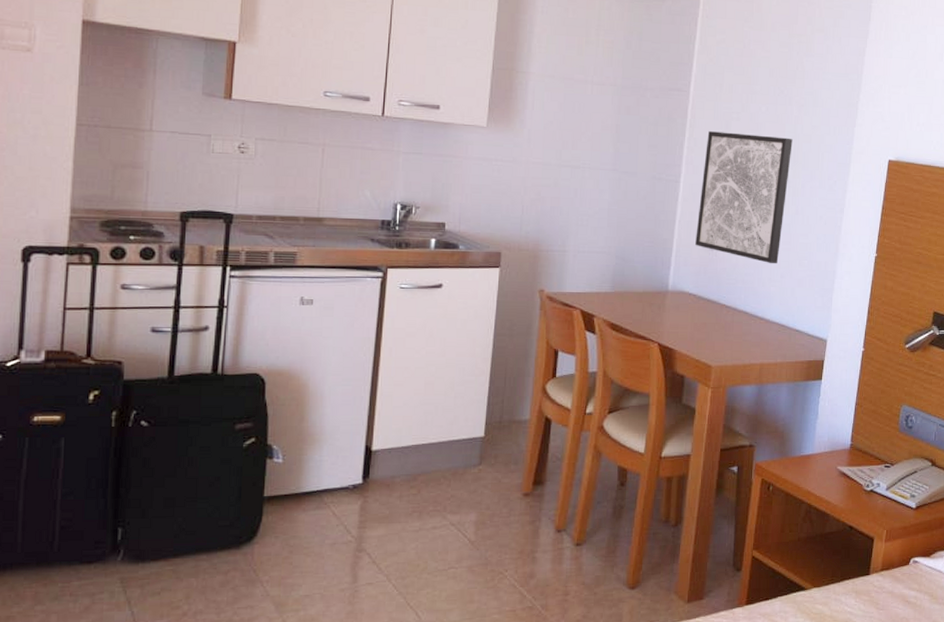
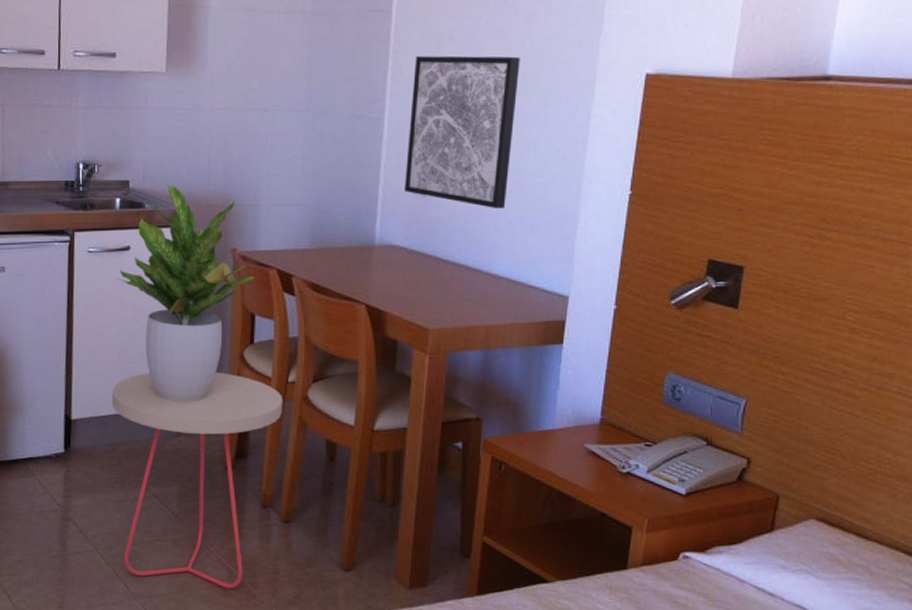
side table: none [415,403,581,613] -> present [112,372,283,589]
potted plant: none [428,229,561,432] -> present [118,185,256,402]

